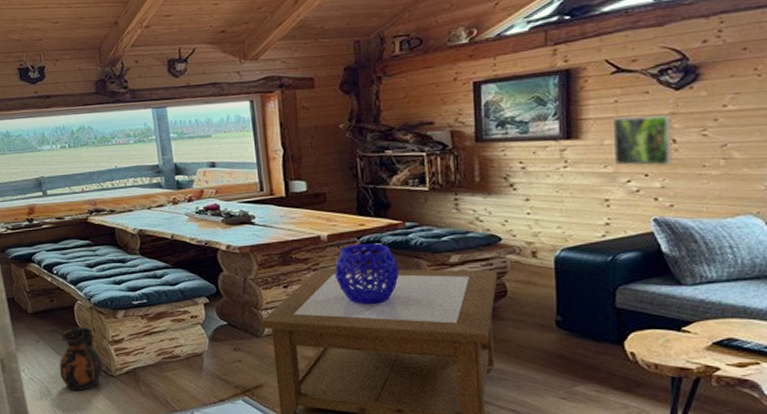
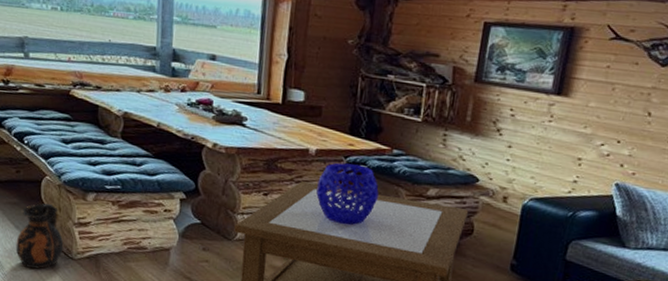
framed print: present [613,114,671,167] -> none [594,82,651,136]

